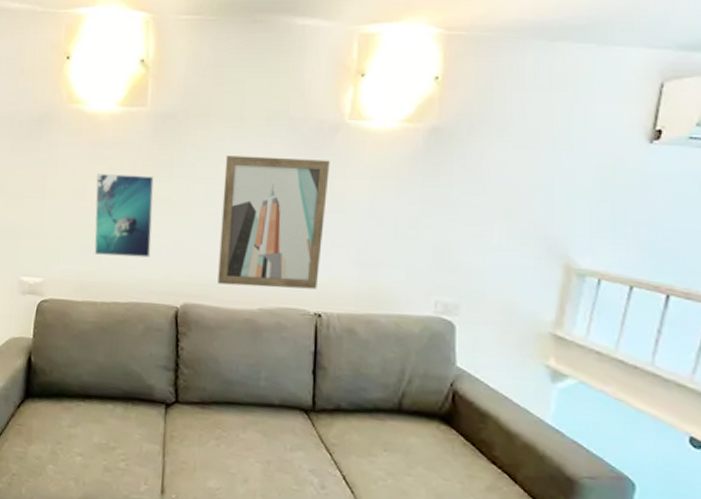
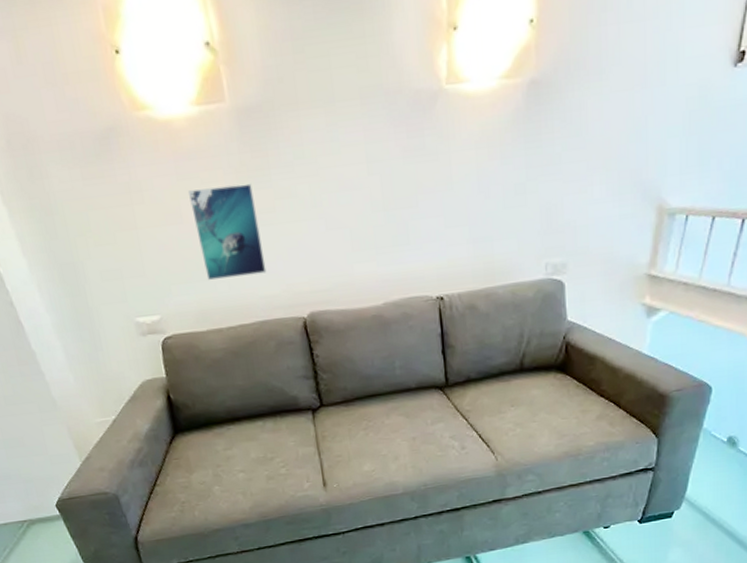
wall art: present [217,155,330,290] -> none [324,135,437,286]

